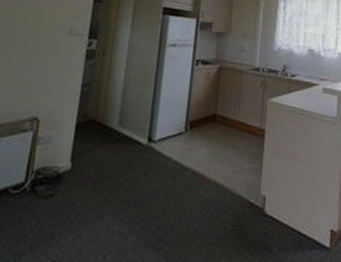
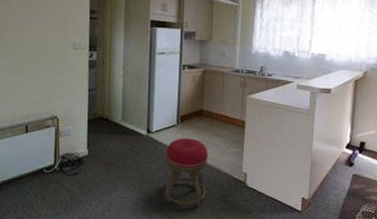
stool: none [163,149,220,243] -> present [165,137,208,207]

